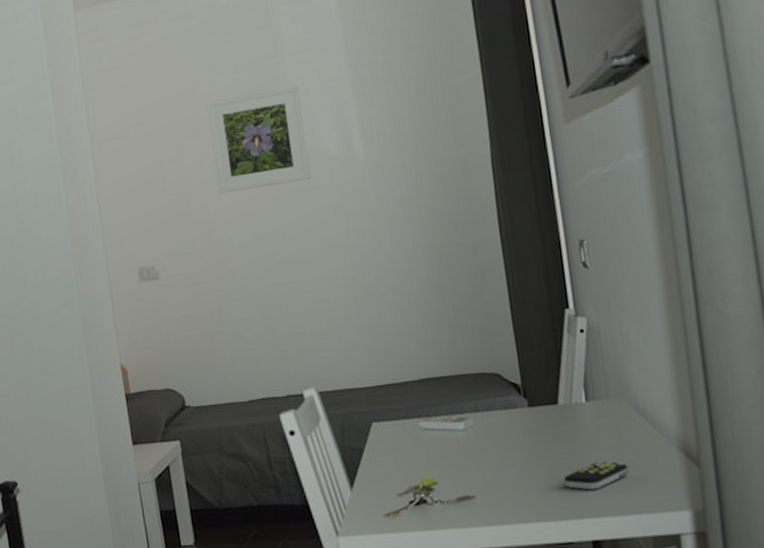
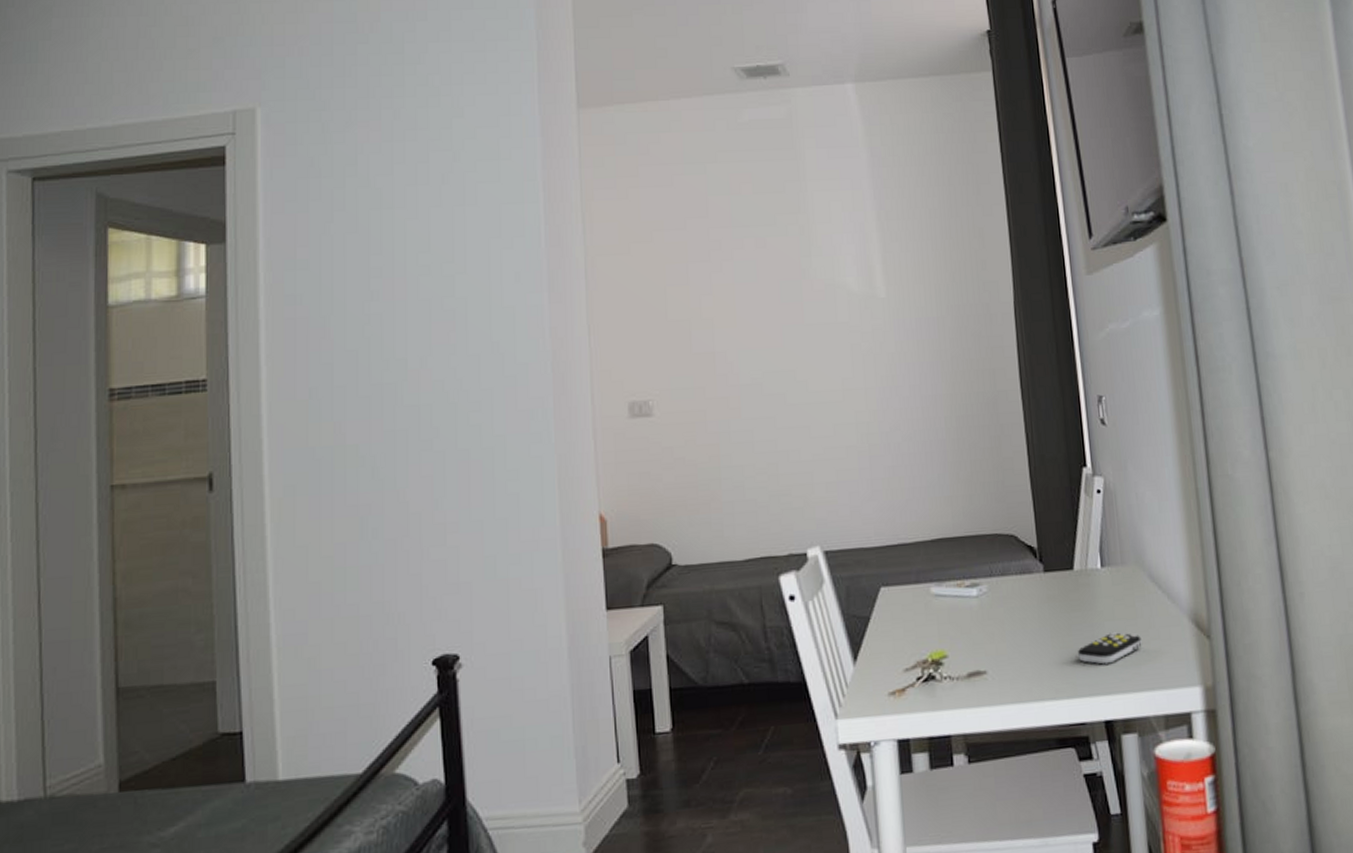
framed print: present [206,86,311,194] -> none [719,213,828,324]

